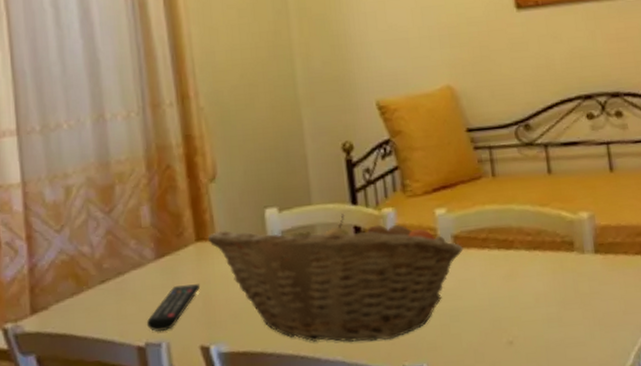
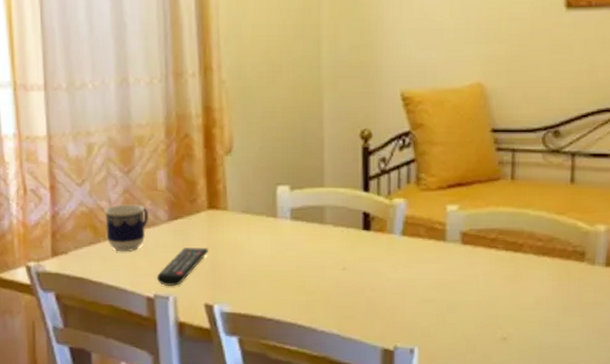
cup: none [85,245,135,300] -> present [103,204,149,252]
fruit basket: present [208,214,463,342] -> none [220,199,470,322]

